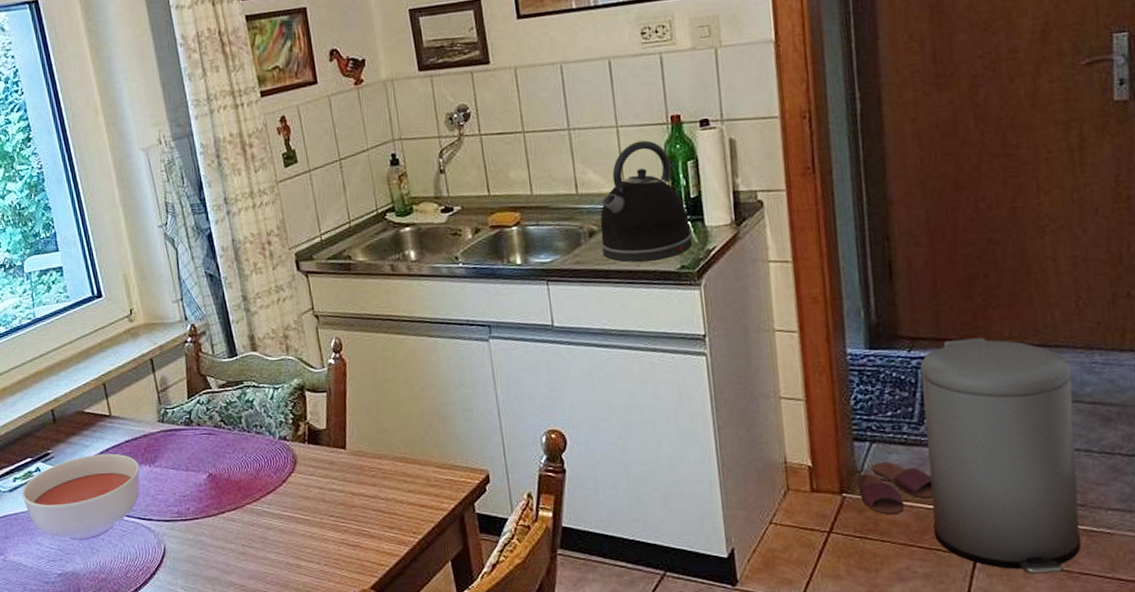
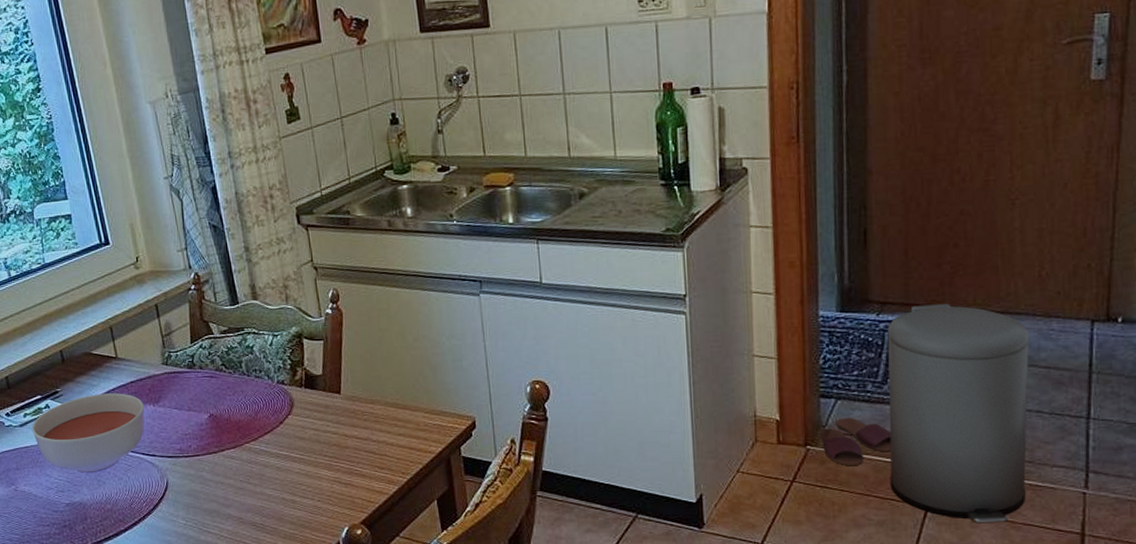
kettle: present [600,140,693,263] -> none [590,106,679,224]

